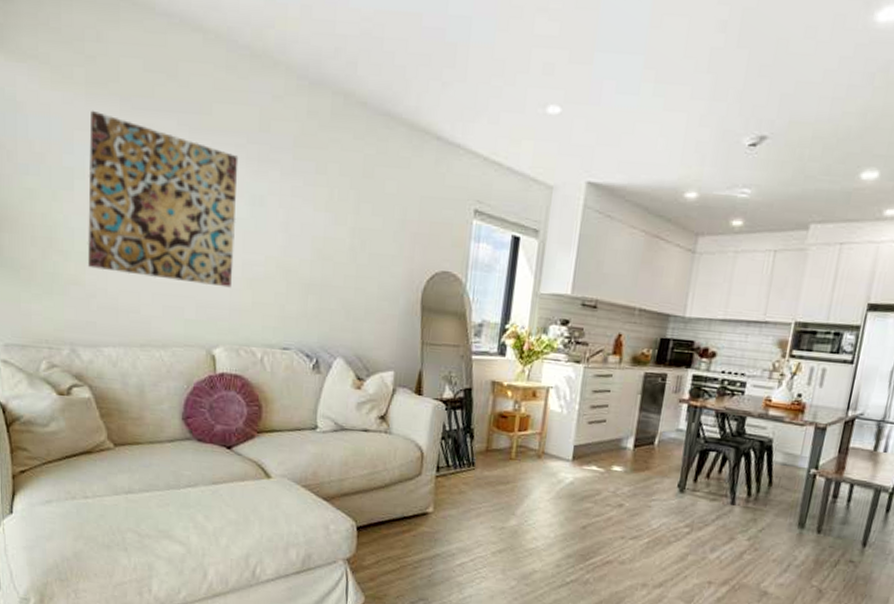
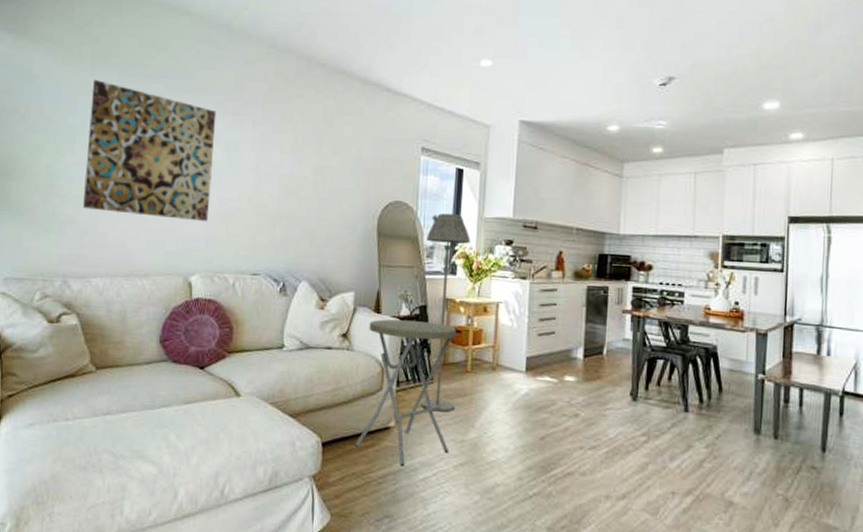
side table: none [390,401,502,552] -> present [354,319,456,467]
floor lamp: none [460,287,523,499] -> present [420,213,471,412]

